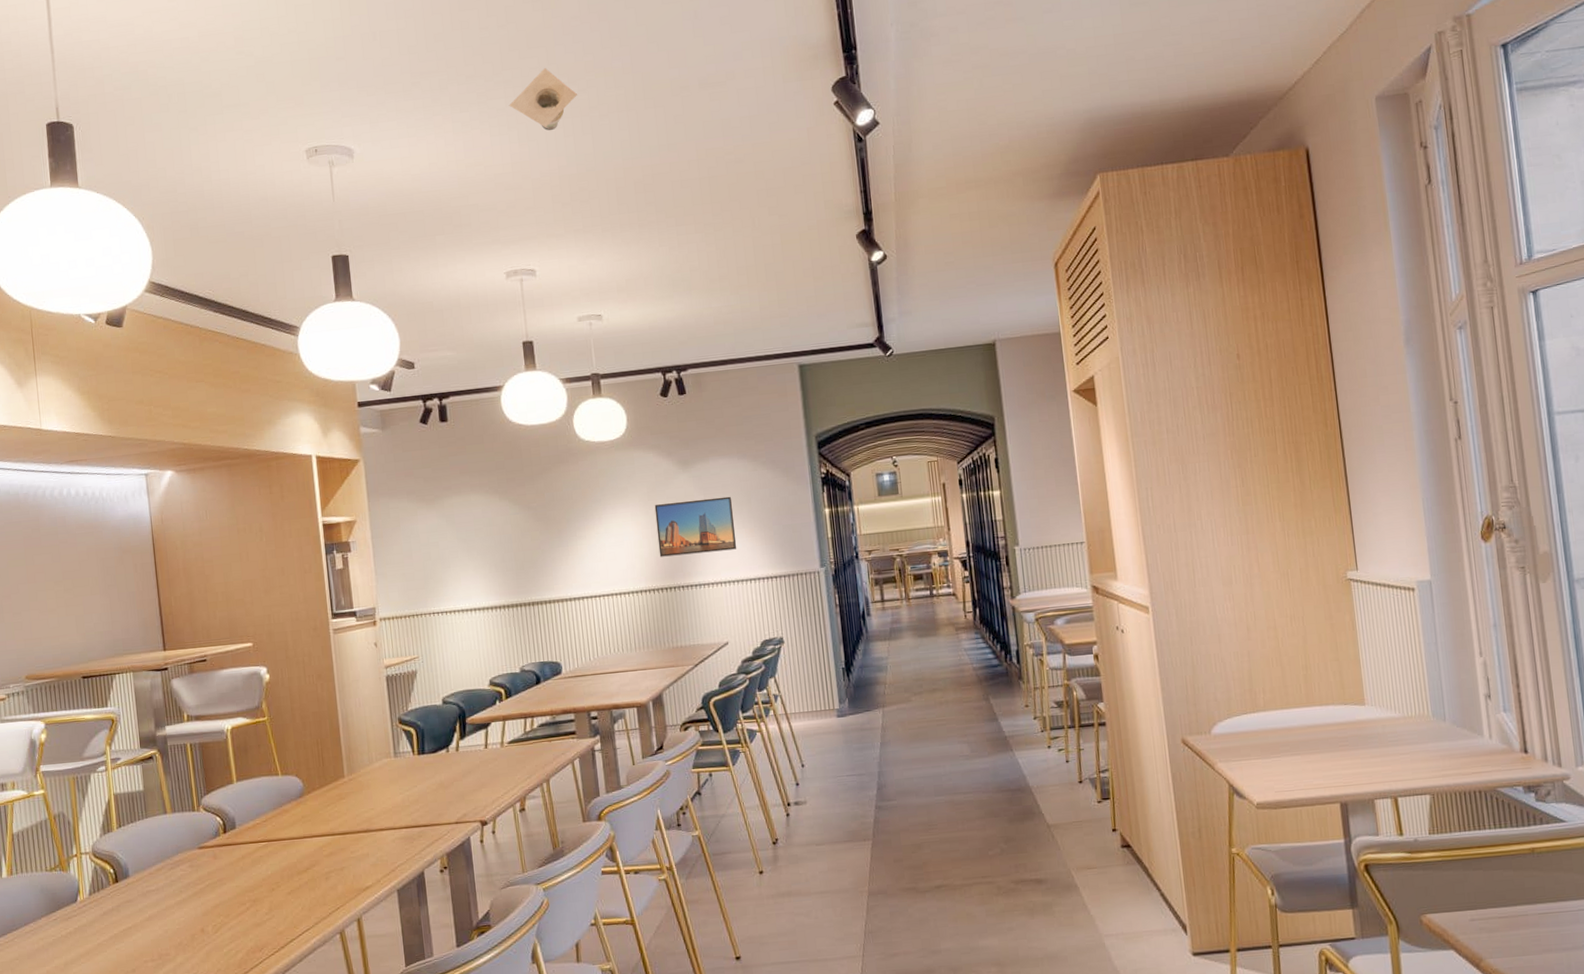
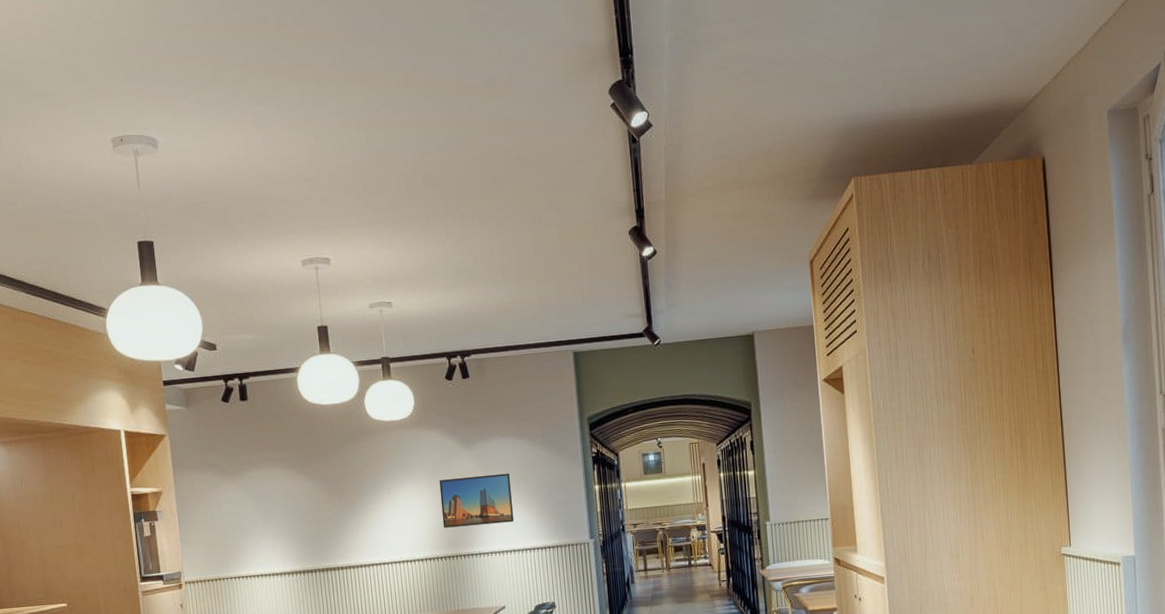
recessed light: present [509,68,578,131] -> none [305,65,371,126]

